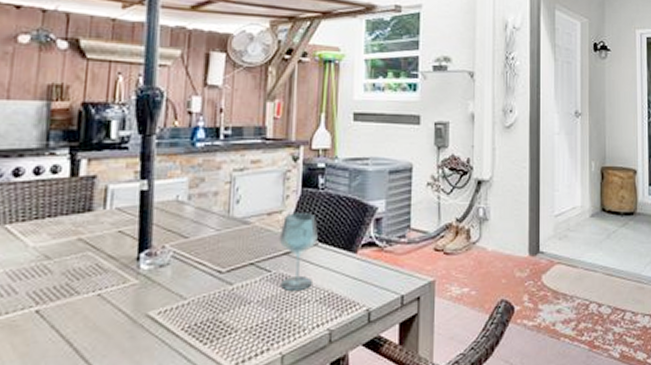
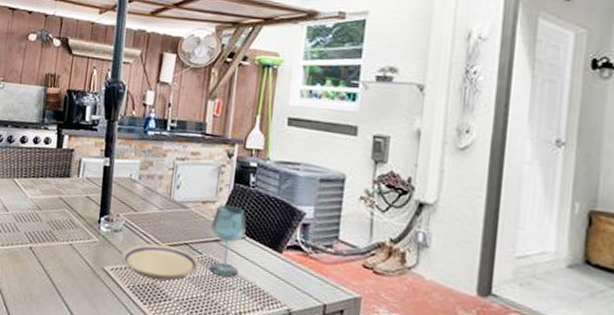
plate: none [172,270,268,313] -> present [122,243,199,281]

